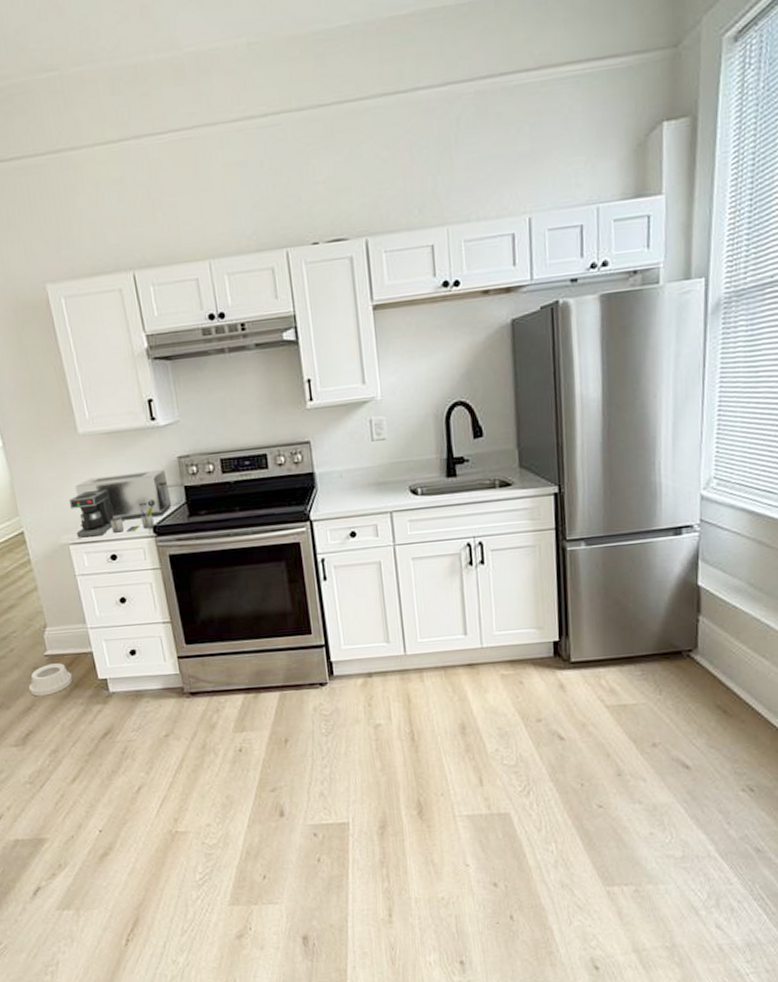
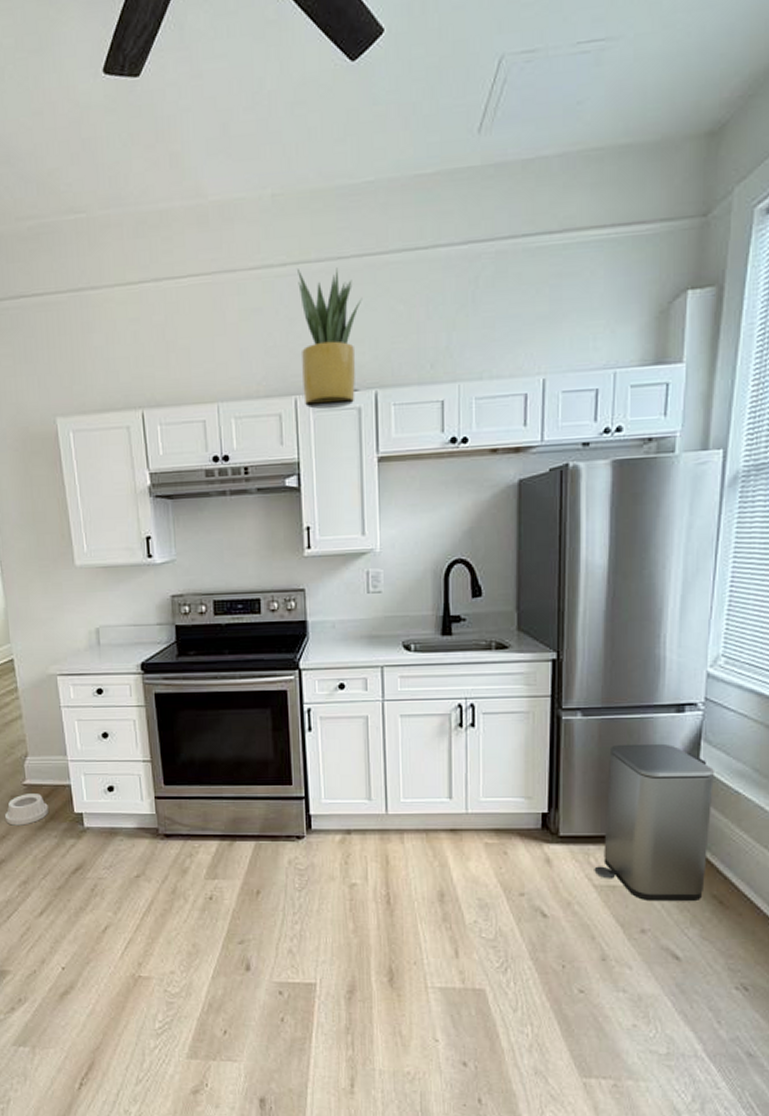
coffee maker: present [68,490,155,538] -> none [60,623,143,670]
toaster: present [75,469,172,521] -> none [67,606,162,655]
planter: none [279,115,346,261] -> present [298,267,362,410]
pedal bin: none [605,566,714,716] -> present [594,743,716,900]

